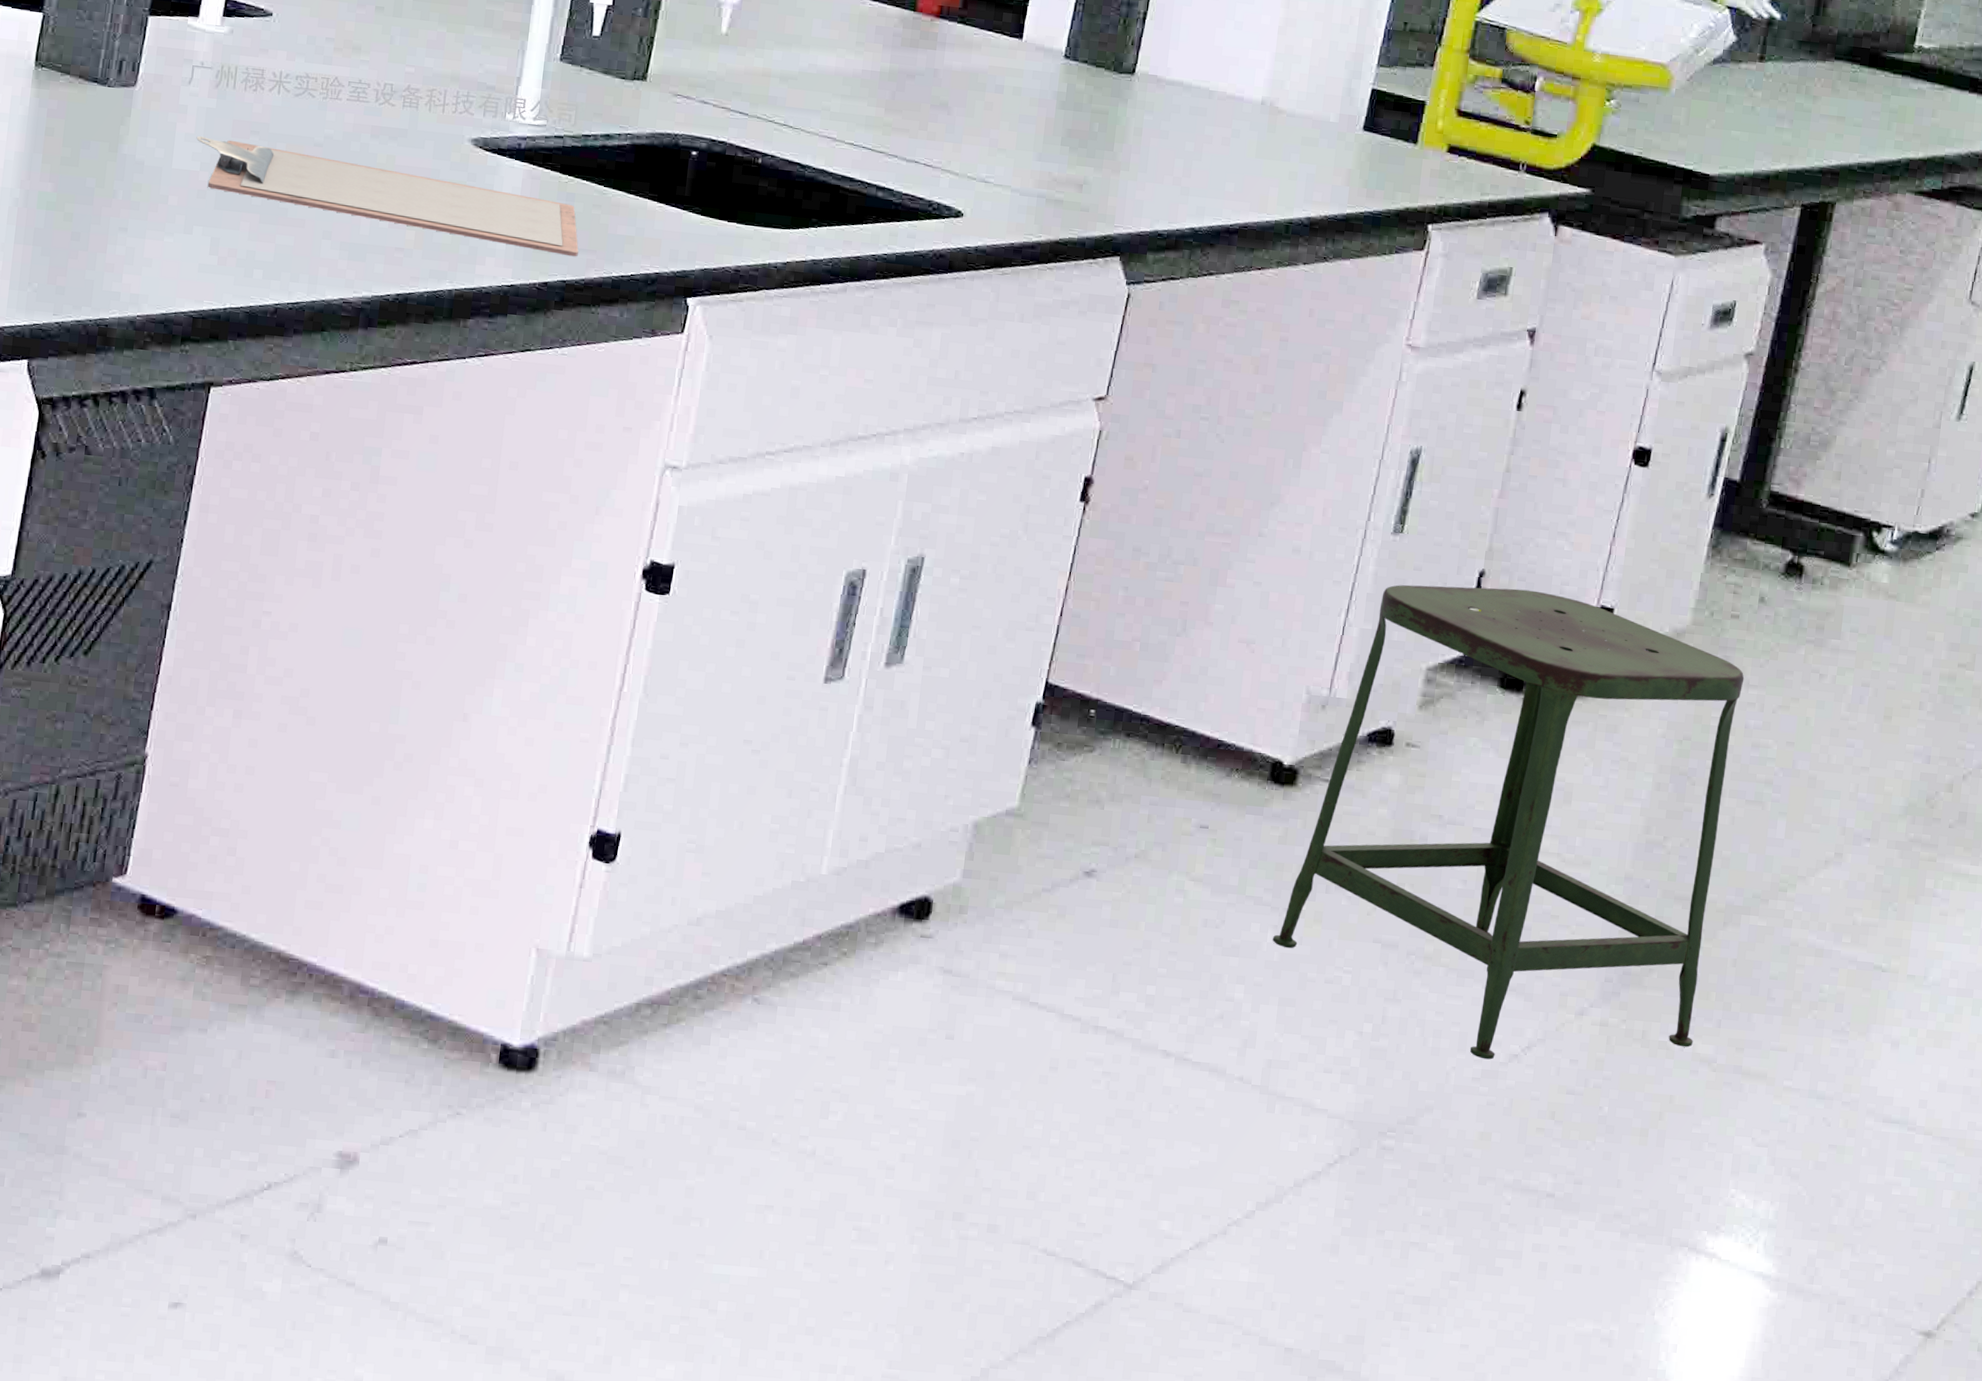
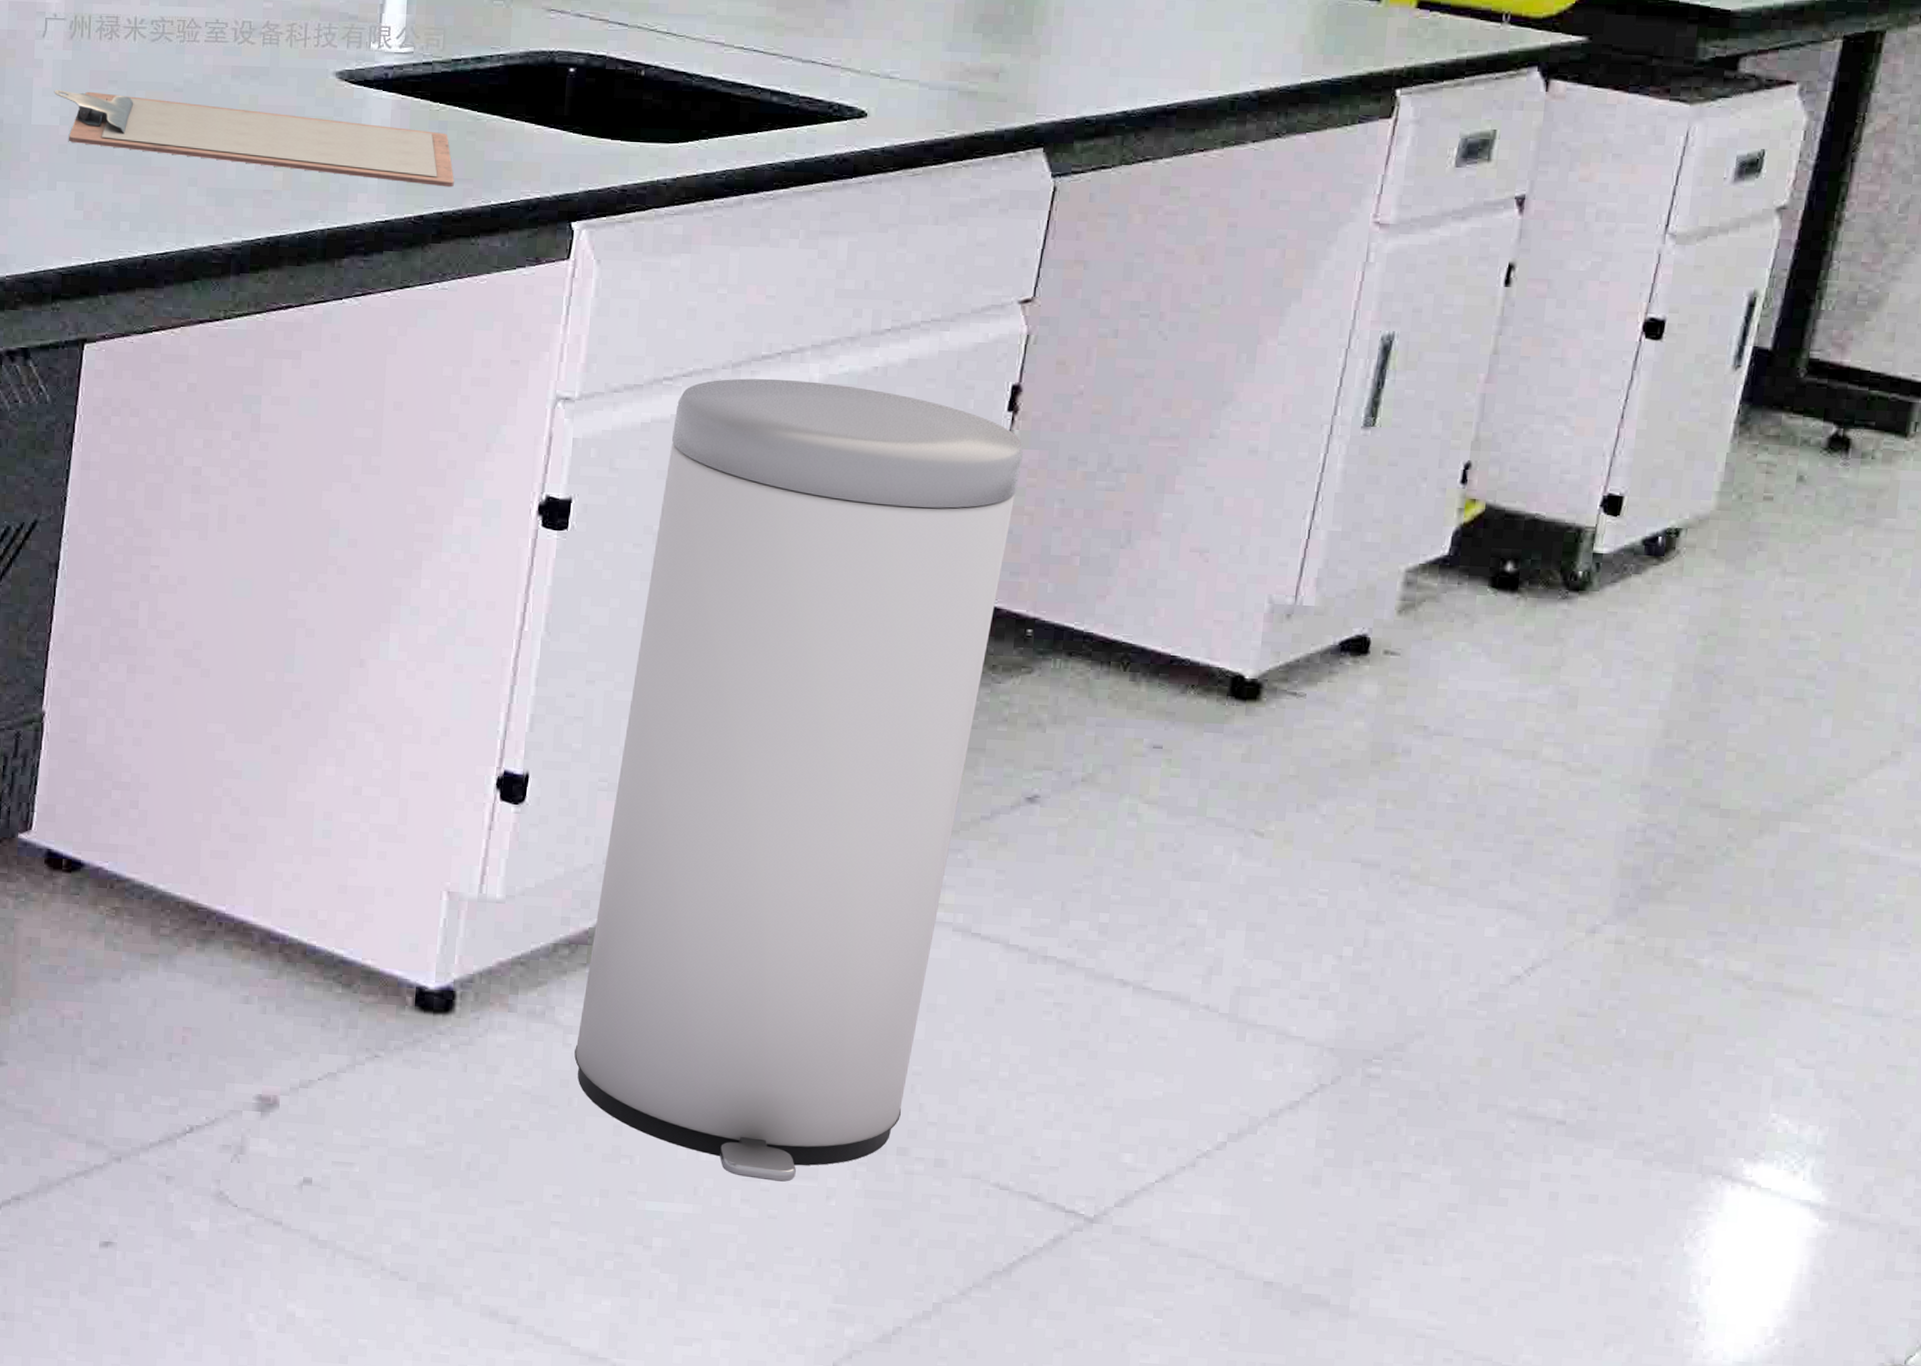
pedal bin: none [651,456,1093,1246] -> present [574,378,1024,1182]
stool: present [1273,584,1745,1060] -> none [1238,480,1781,982]

